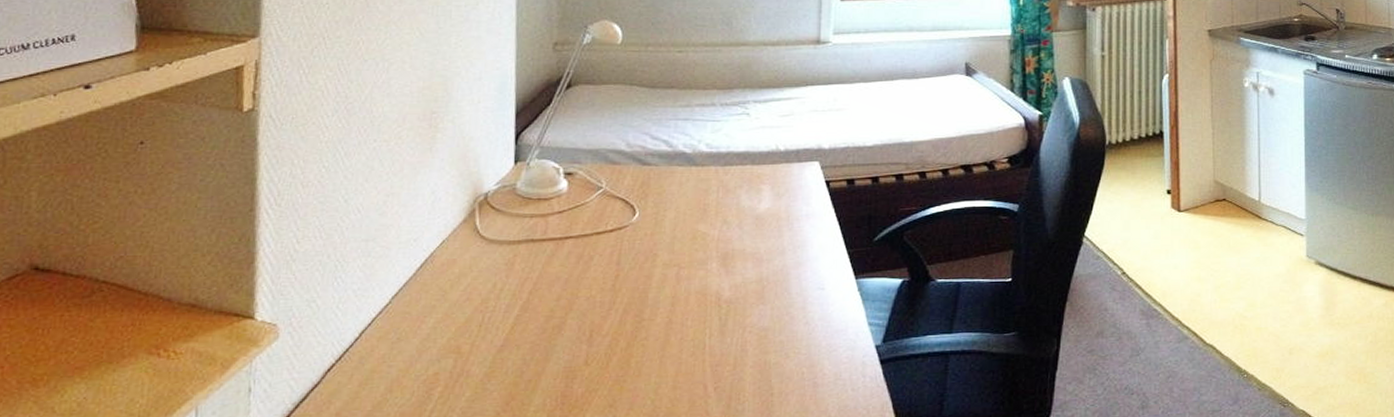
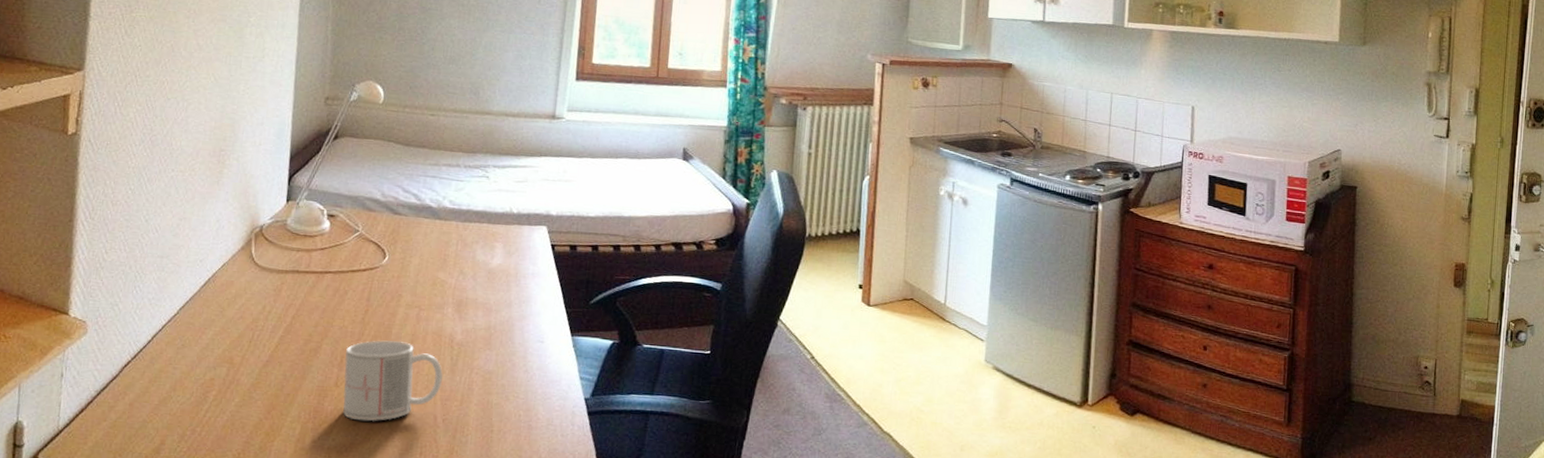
mug: none [595,306,711,401] -> present [343,340,443,422]

